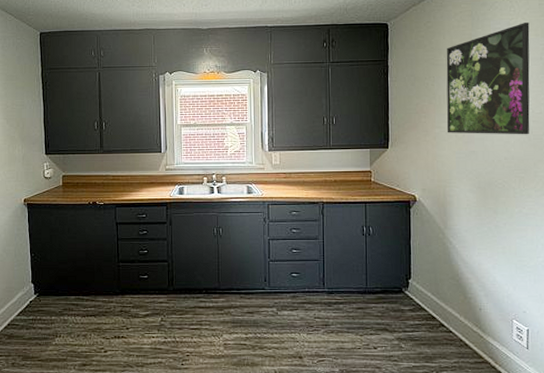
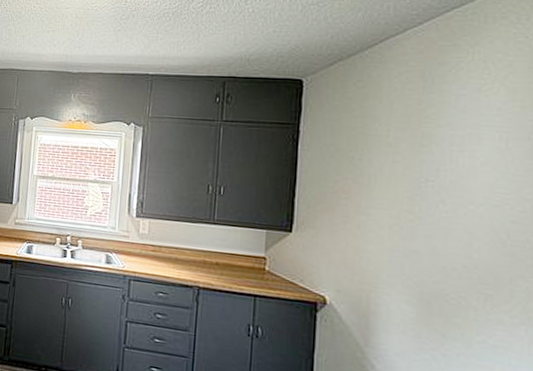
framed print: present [446,23,530,135] -> none [377,90,512,239]

